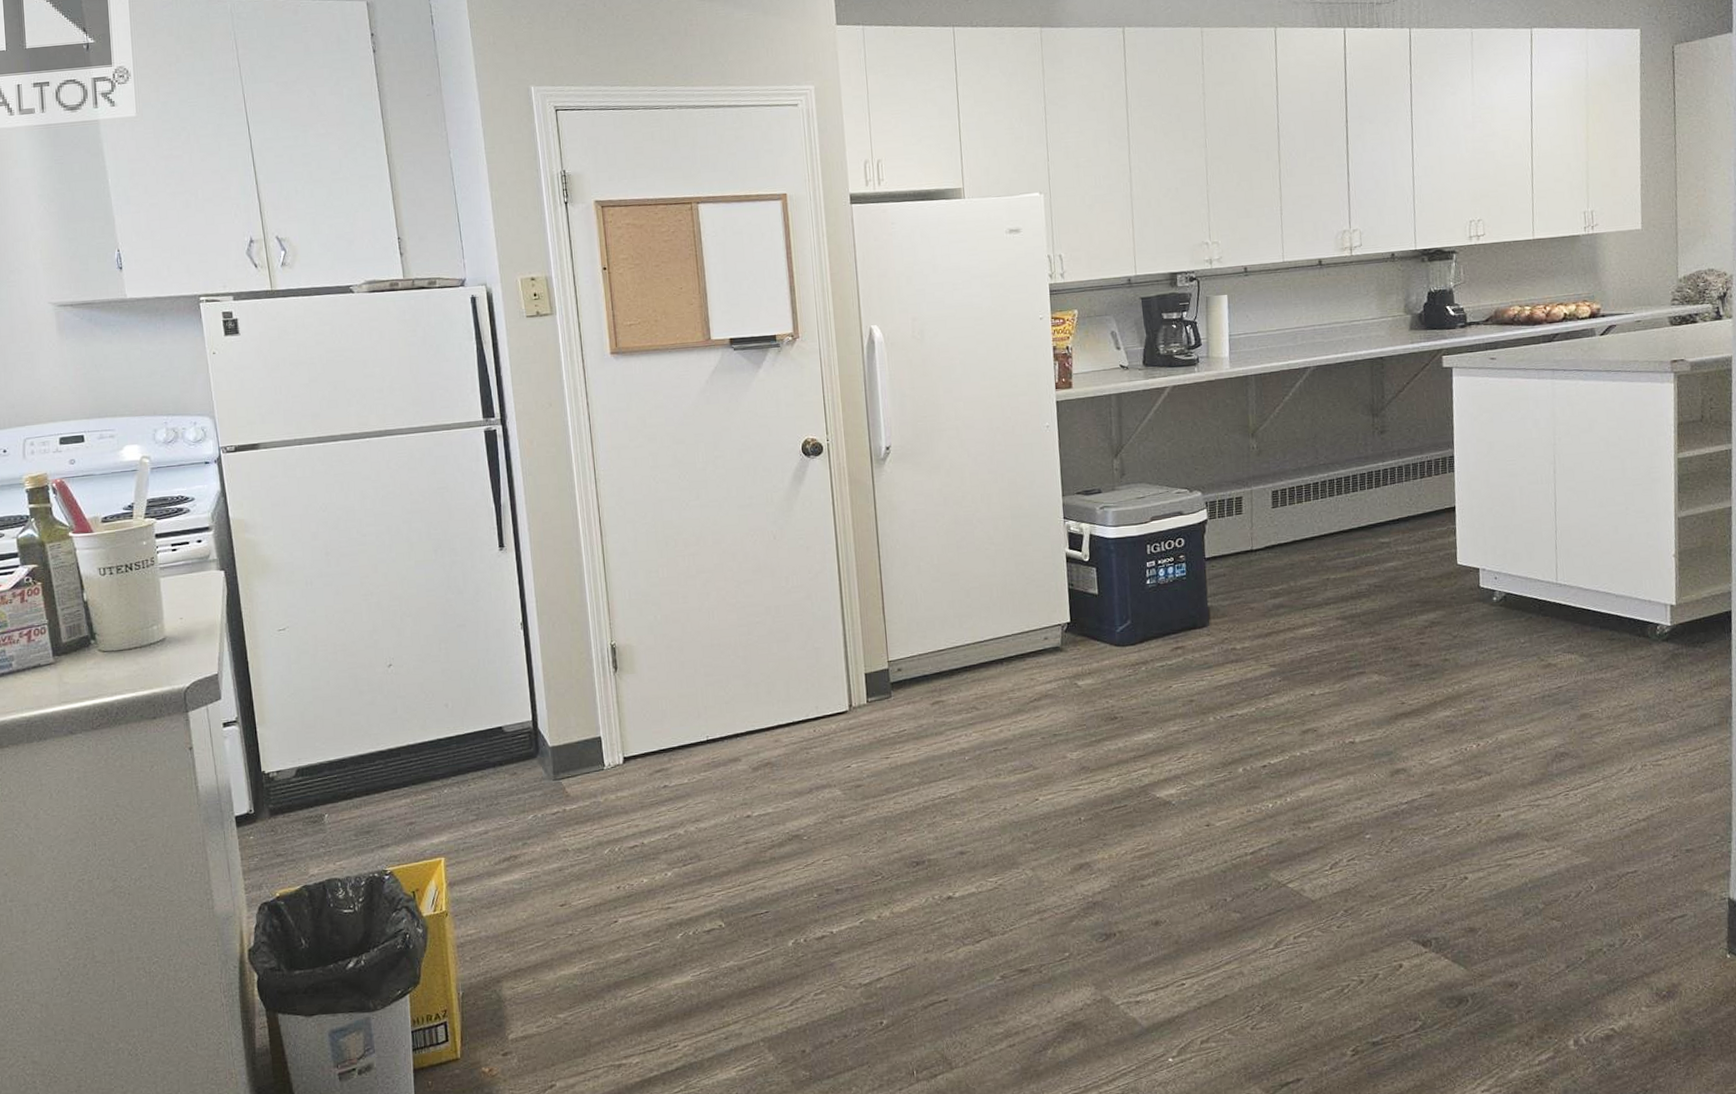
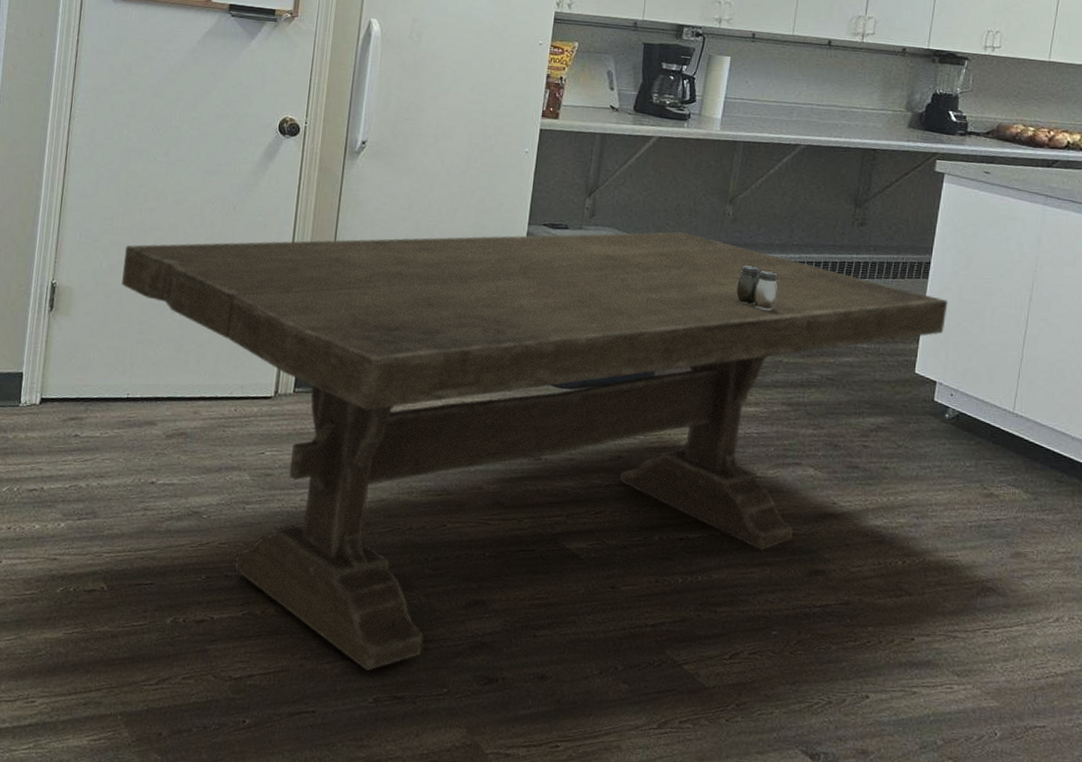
dining table: none [675,473,1478,951] -> present [122,232,949,671]
salt and pepper shaker: none [1273,493,1314,533] -> present [736,265,778,311]

